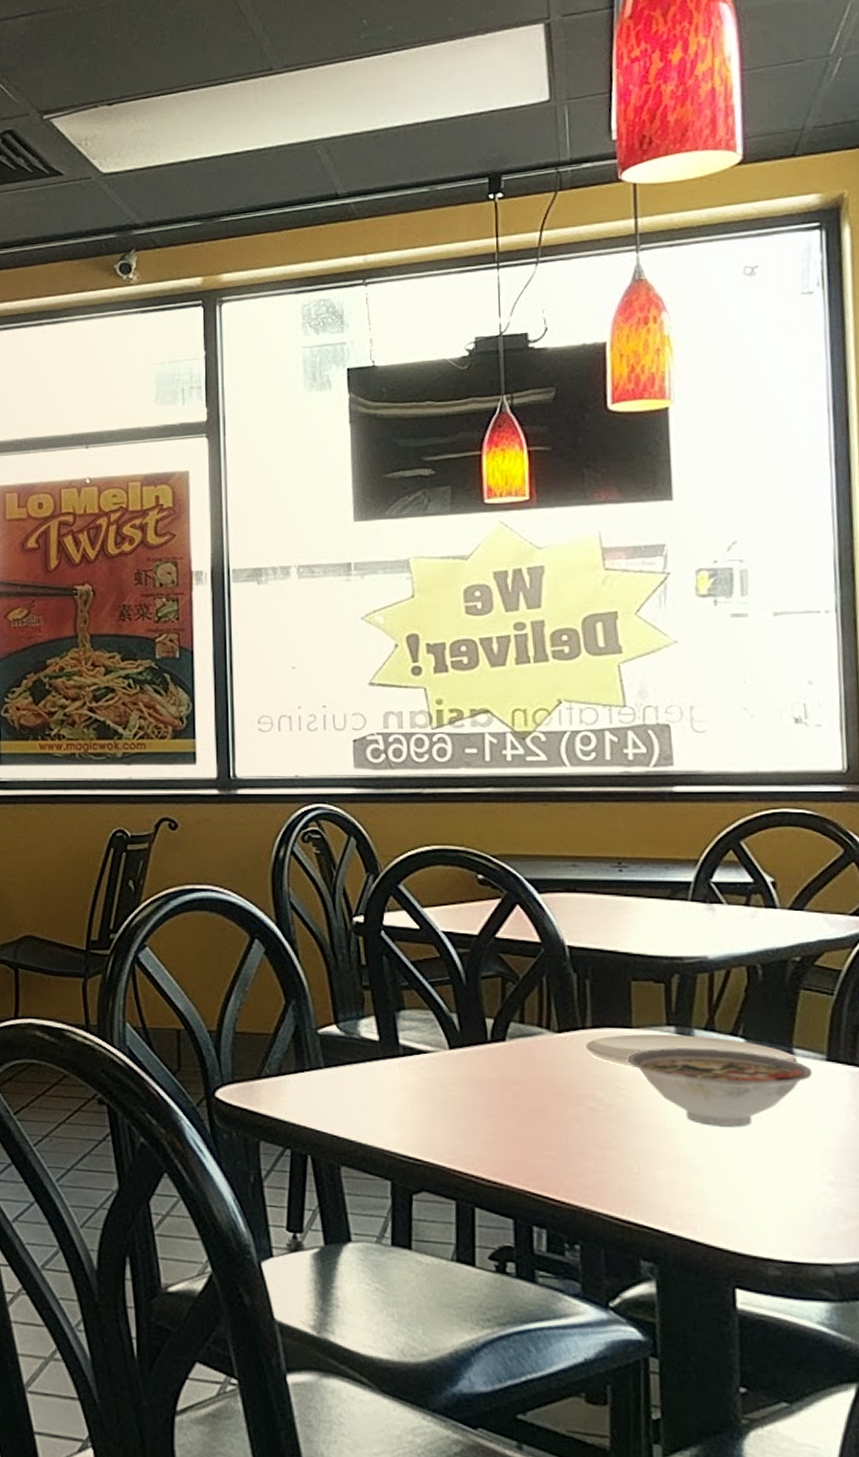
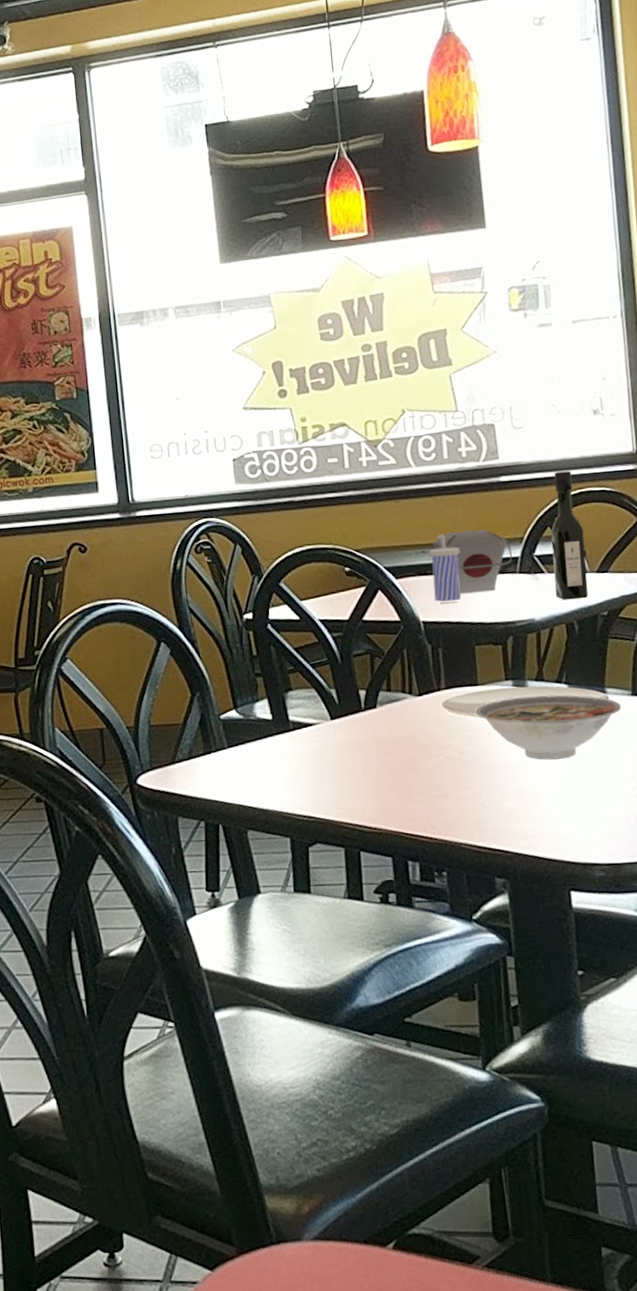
beverage cup: none [580,846,619,927] -> present [428,533,461,602]
takeout container: none [583,845,685,919] -> present [430,529,513,594]
bottle: none [733,787,778,939] -> present [551,471,589,601]

